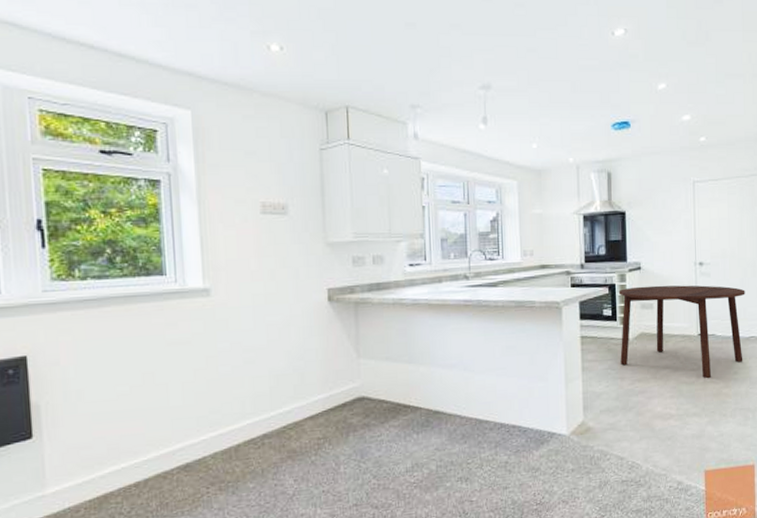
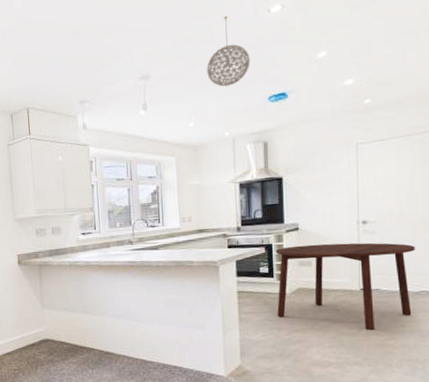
pendant light: none [551,31,595,108] -> present [207,15,250,87]

